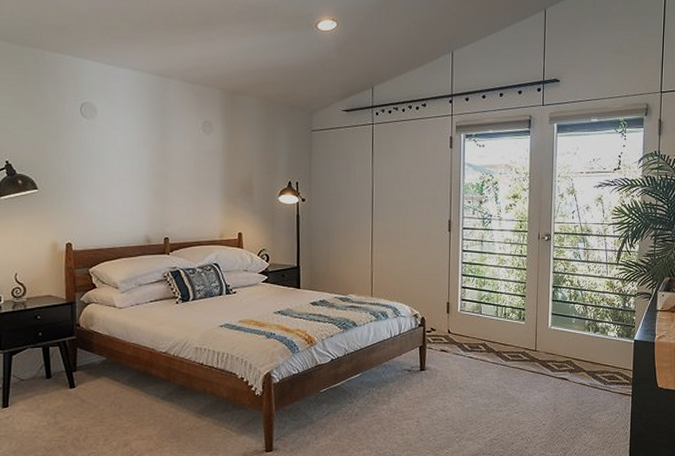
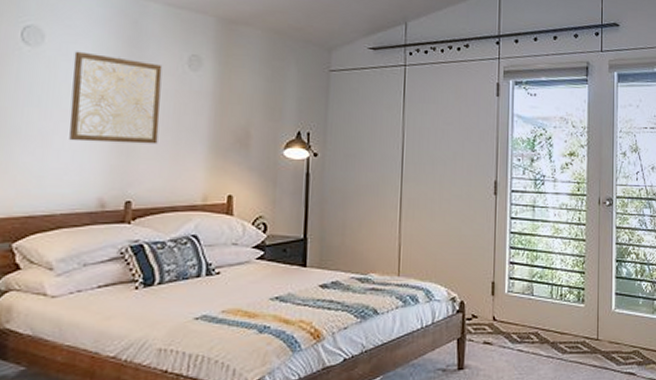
wall art: none [119,121,185,194] -> present [69,51,163,144]

